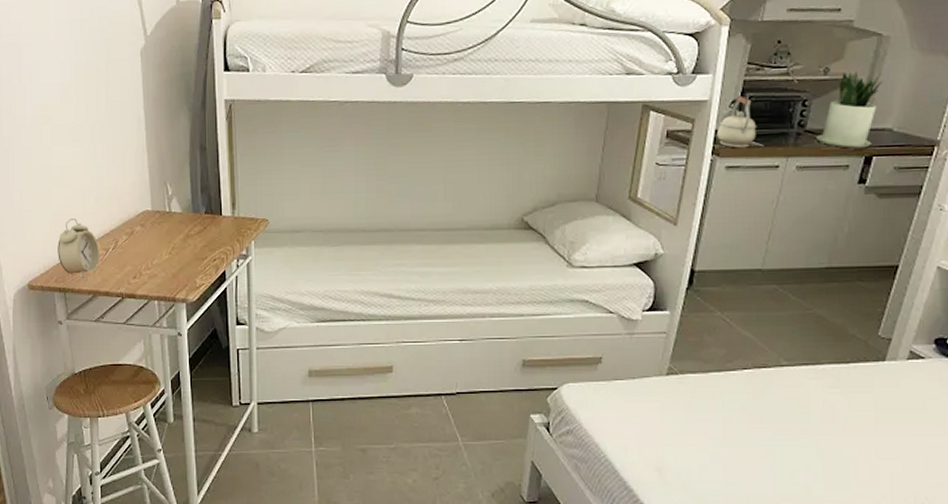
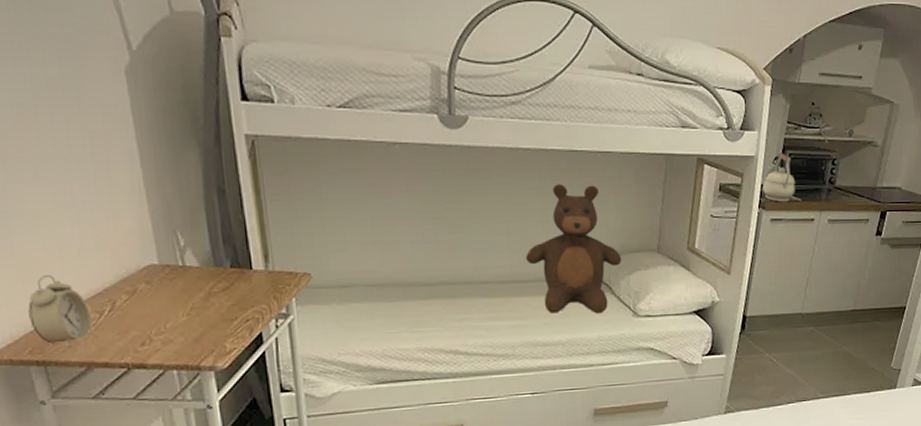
teddy bear: none [461,135,558,263] -> present [526,184,622,314]
planter: present [816,70,883,149] -> none [843,134,895,204]

